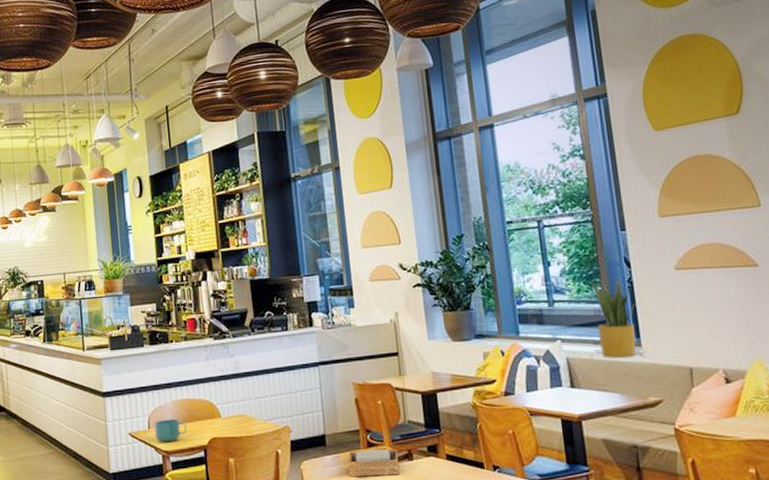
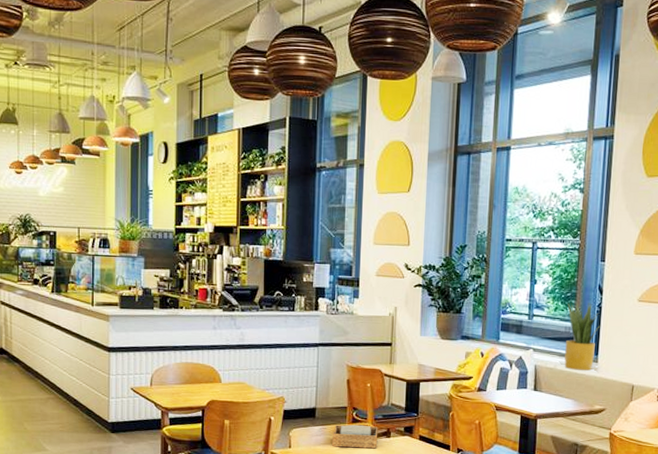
cup: present [154,418,187,443] -> none [157,378,188,400]

